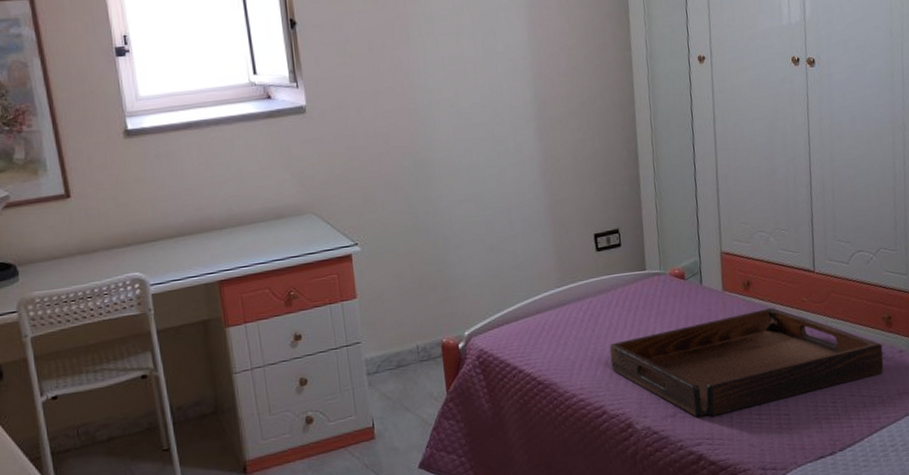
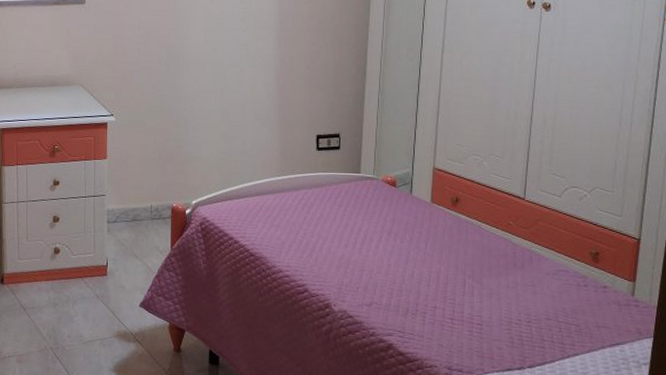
serving tray: present [609,308,884,417] -> none [318,225,586,313]

